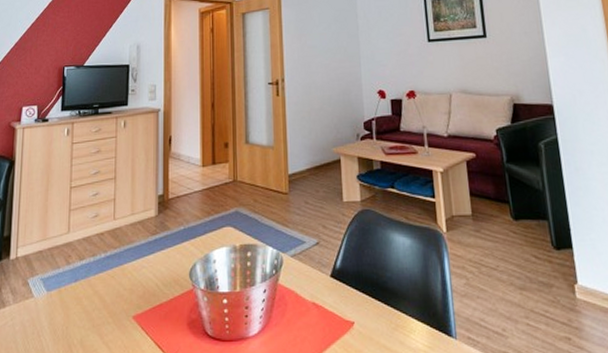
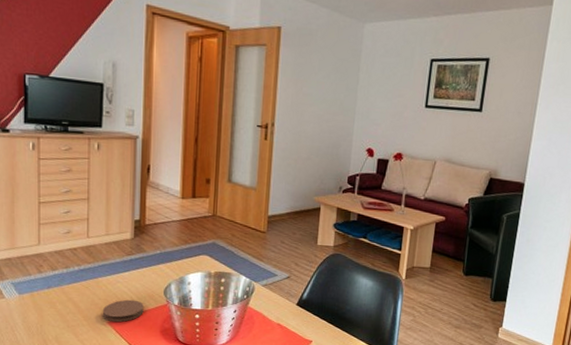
coaster: none [127,287,169,317] -> present [102,299,144,322]

